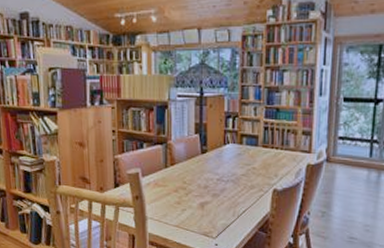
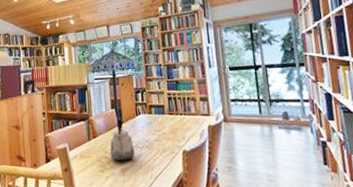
kettle: none [189,144,218,194] -> present [110,117,135,161]

